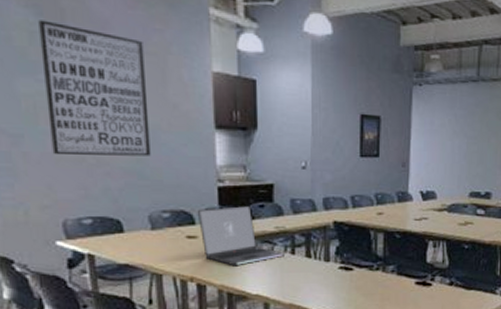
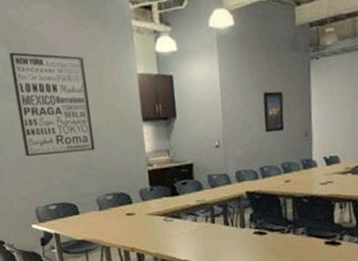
laptop: present [198,205,286,267] -> none [134,183,207,237]

